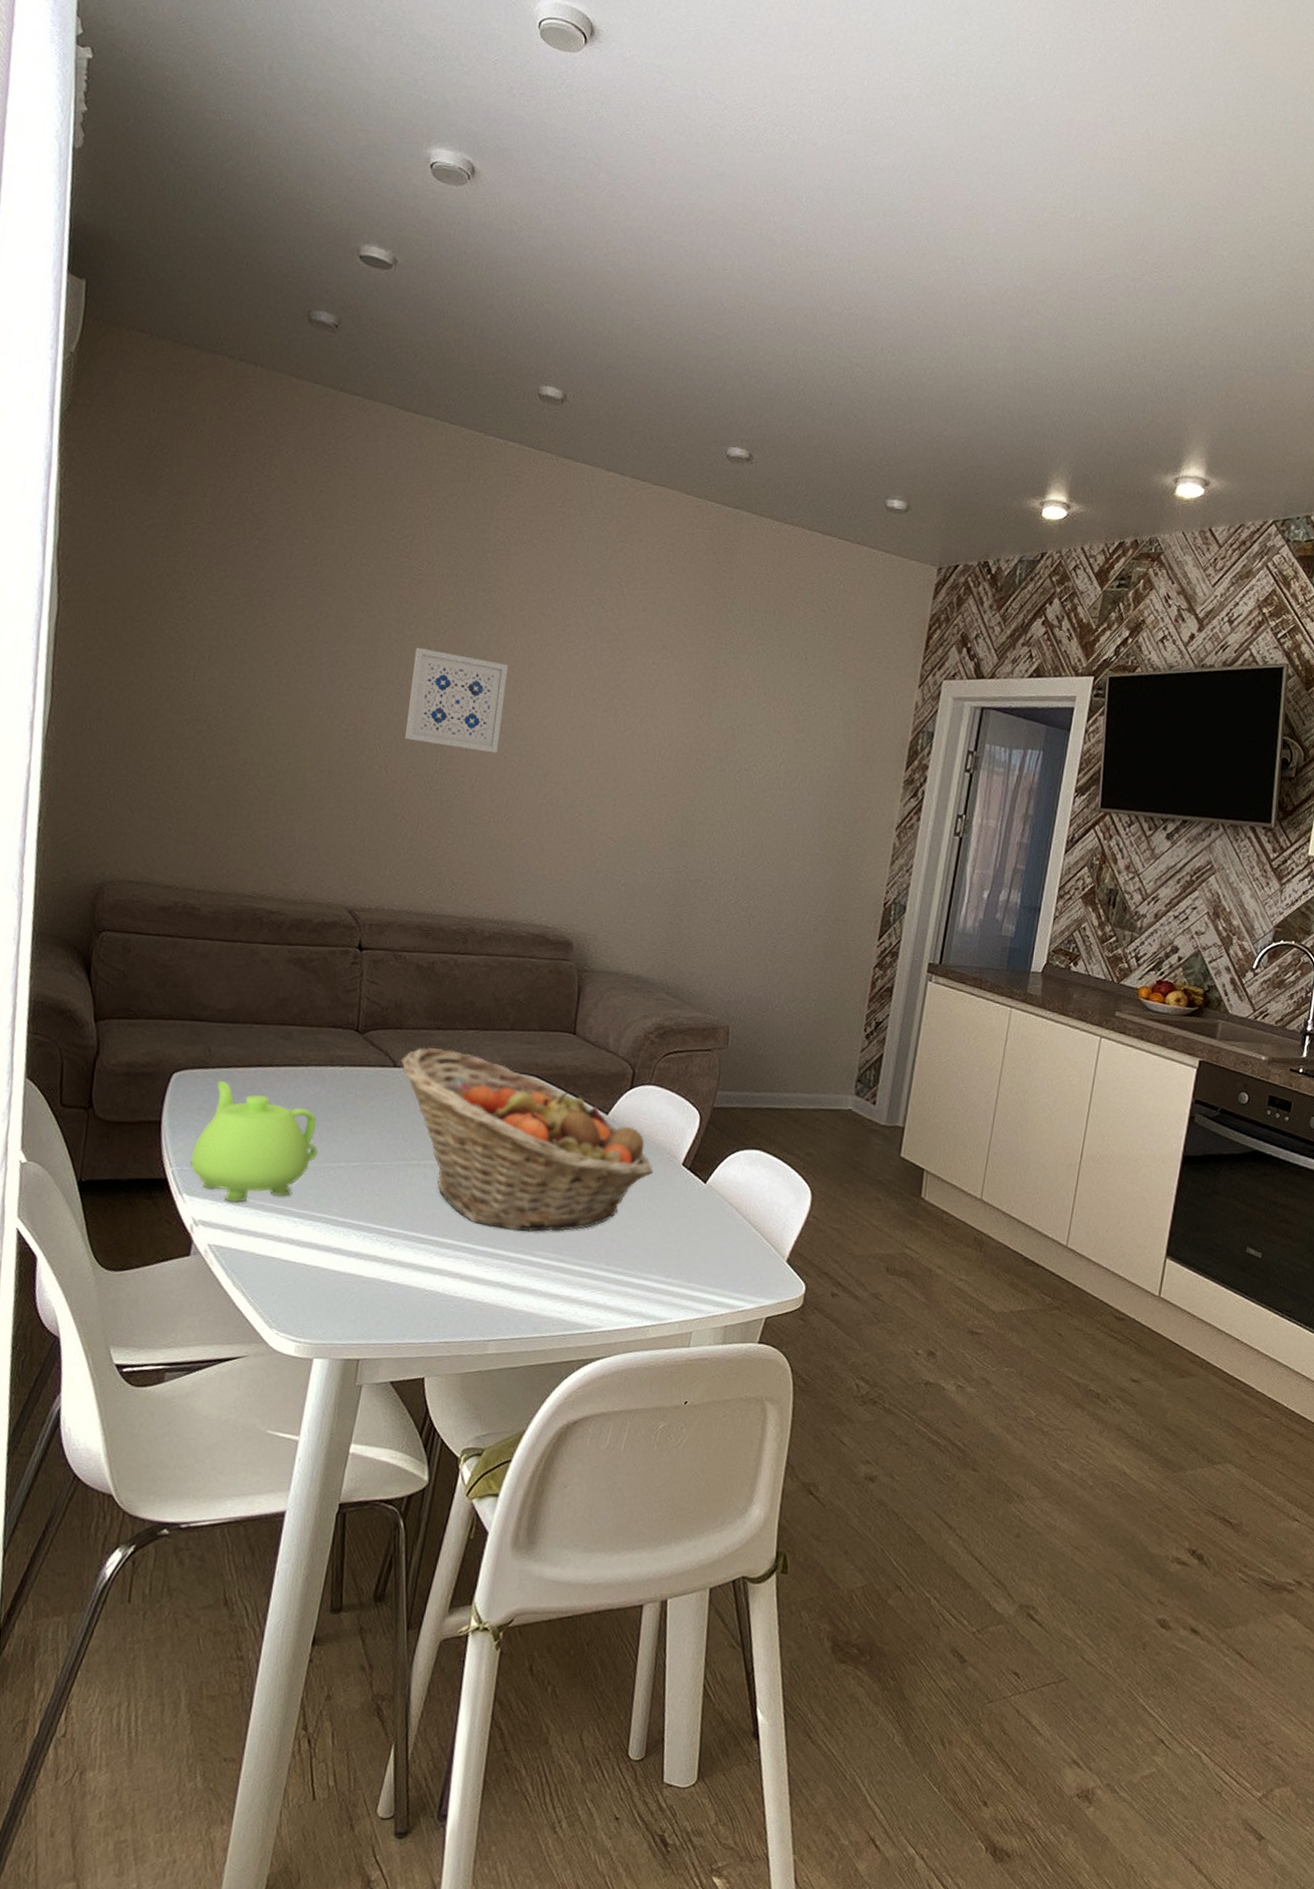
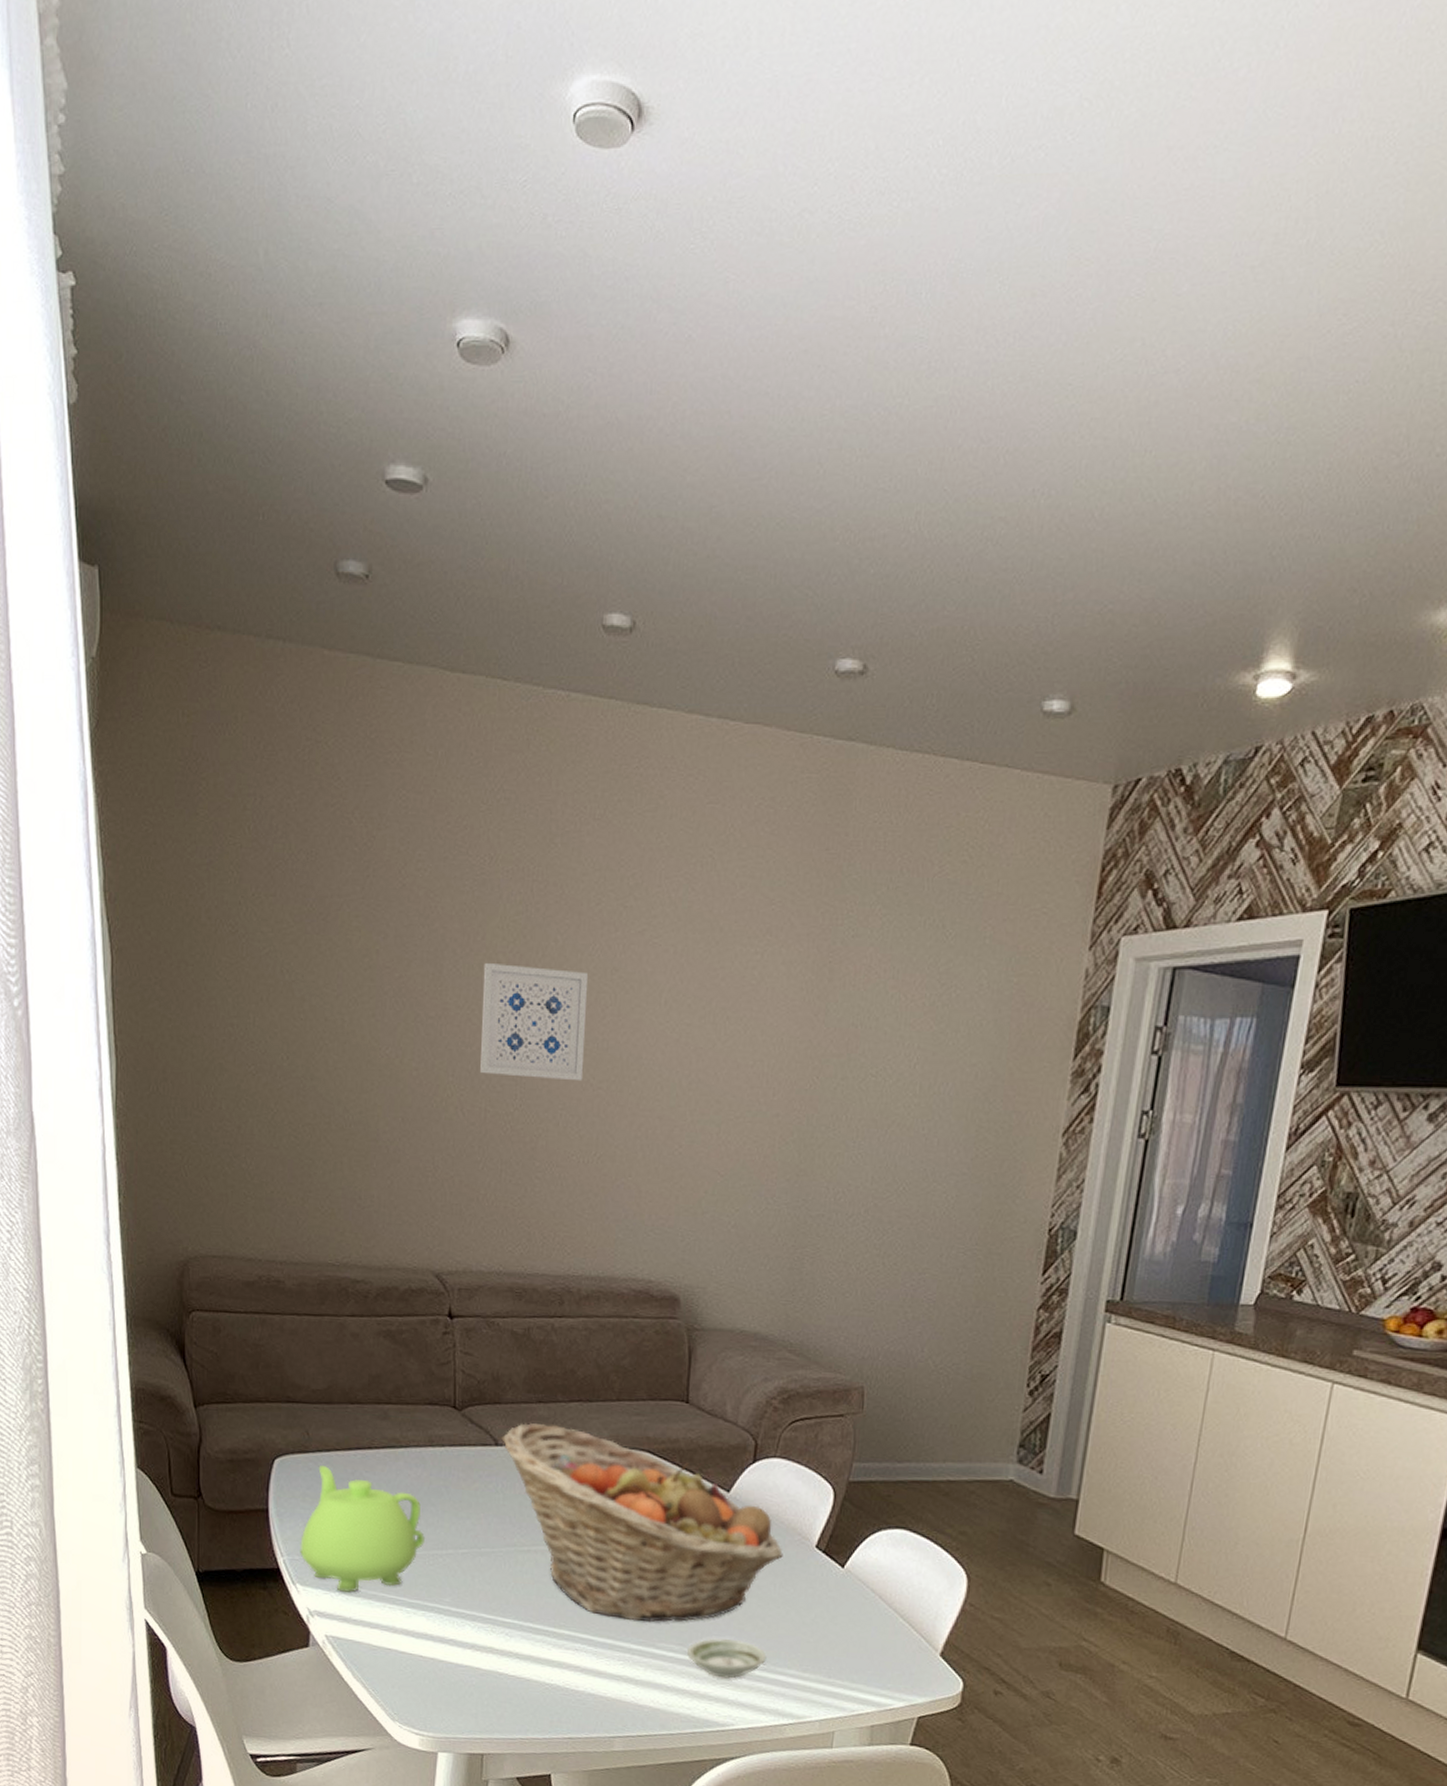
saucer: none [562,1246,634,1284] -> present [687,1638,767,1679]

